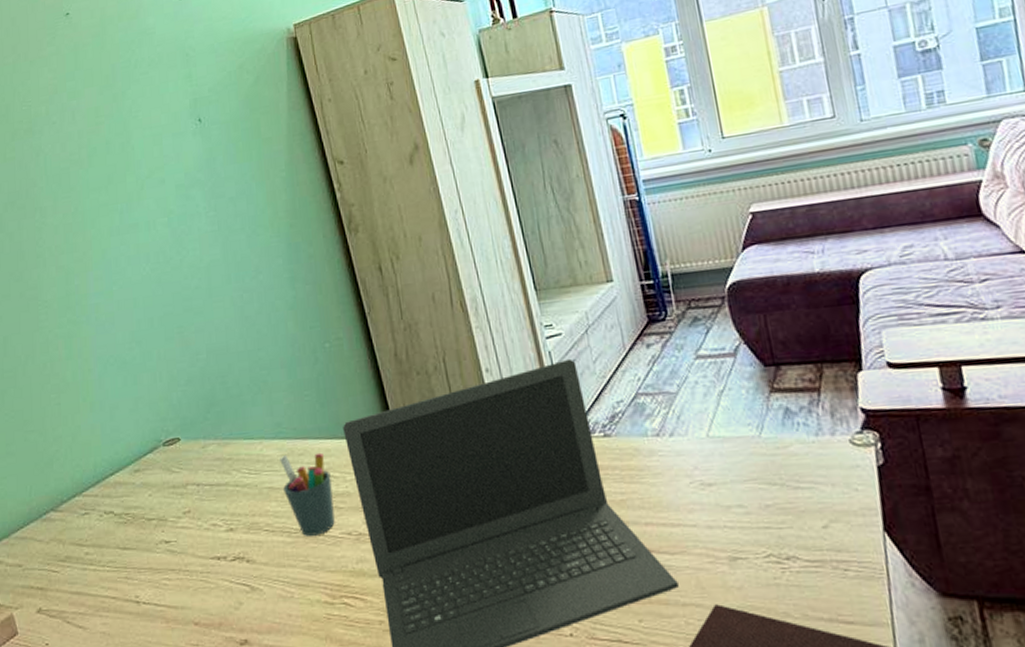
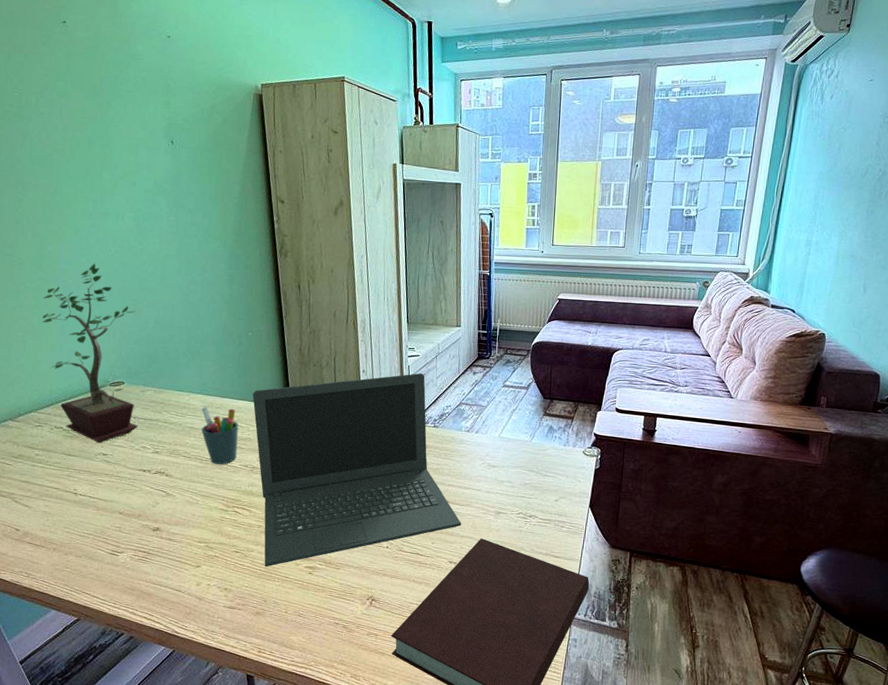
potted plant: none [75,289,204,527] -> present [42,263,138,443]

